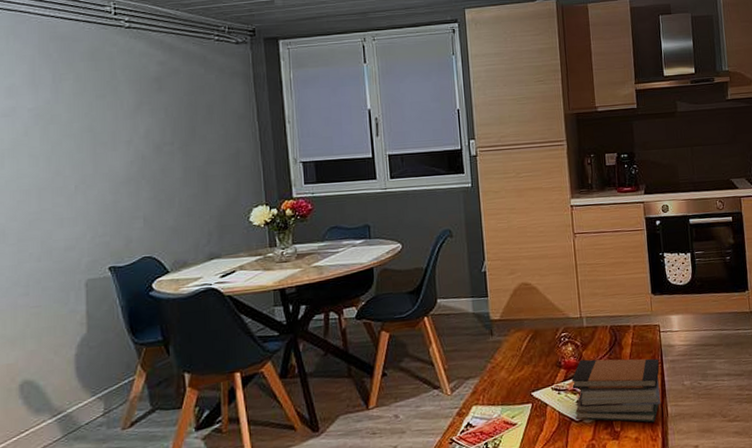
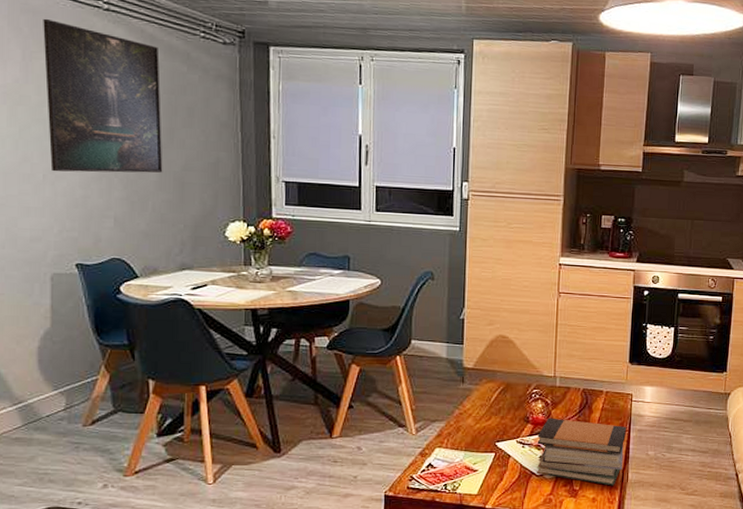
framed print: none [71,42,187,182] -> present [43,18,163,173]

